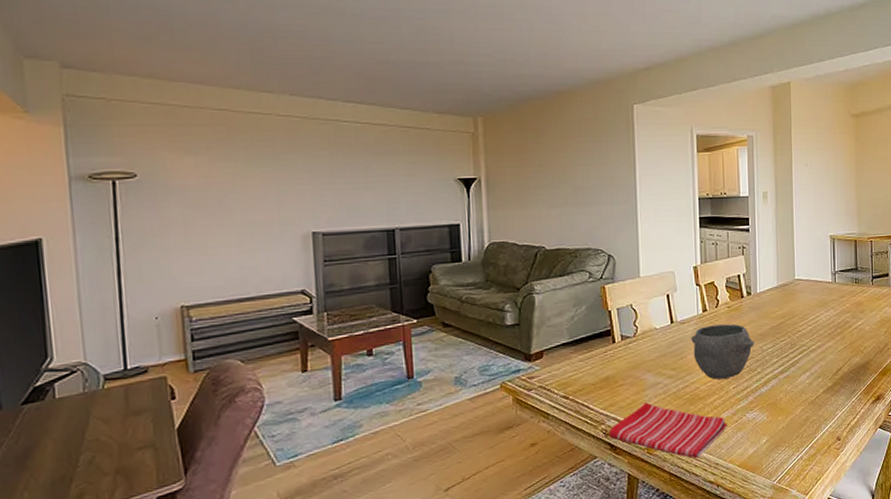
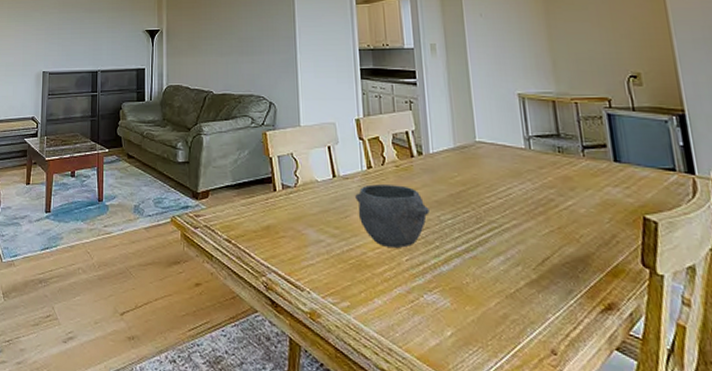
dish towel: present [608,402,727,459] -> none [269,260,401,338]

